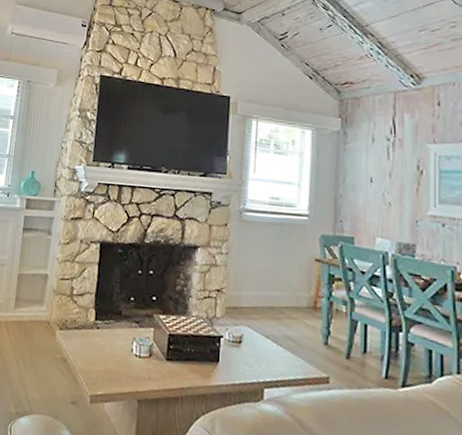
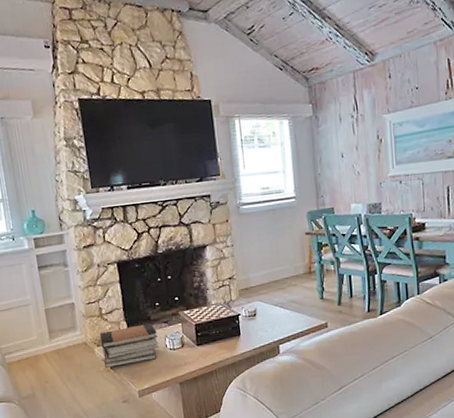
book stack: none [61,315,125,363] -> present [99,323,160,369]

